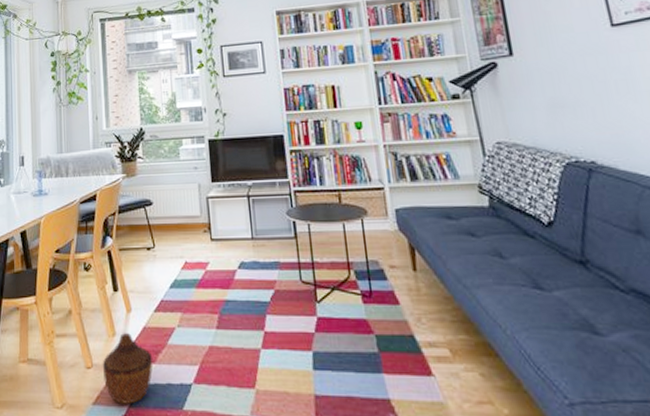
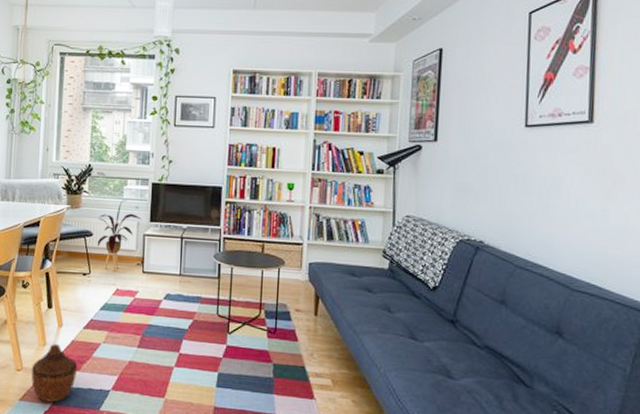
house plant: none [156,161,202,242] -> present [97,200,141,271]

